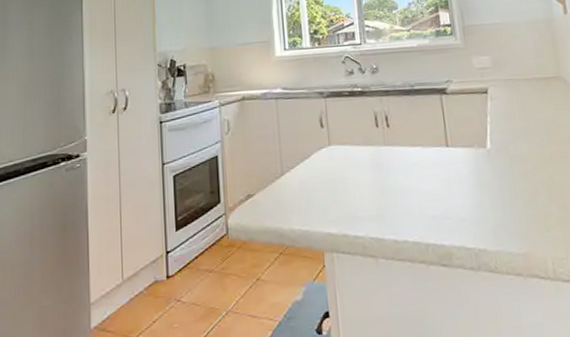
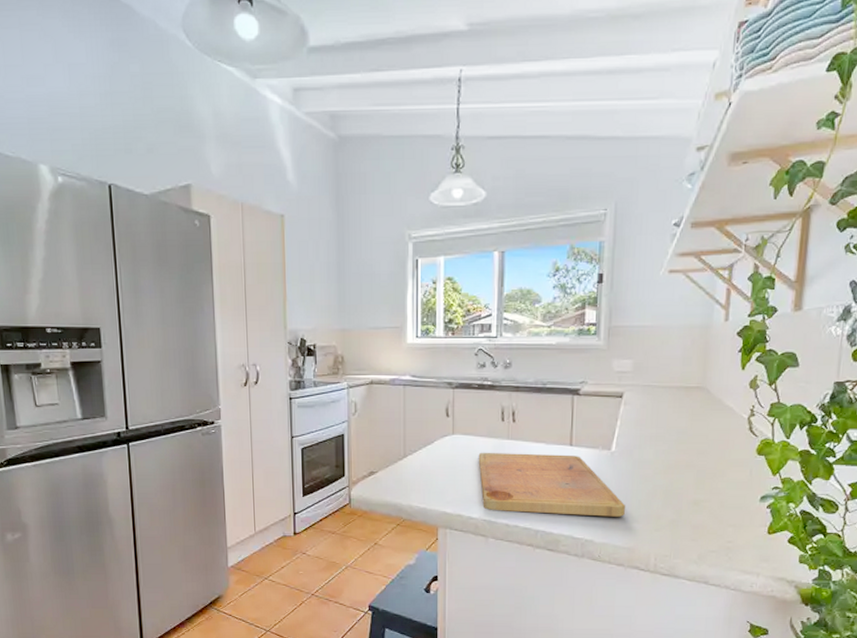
cutting board: none [357,156,513,227] -> present [478,452,625,517]

